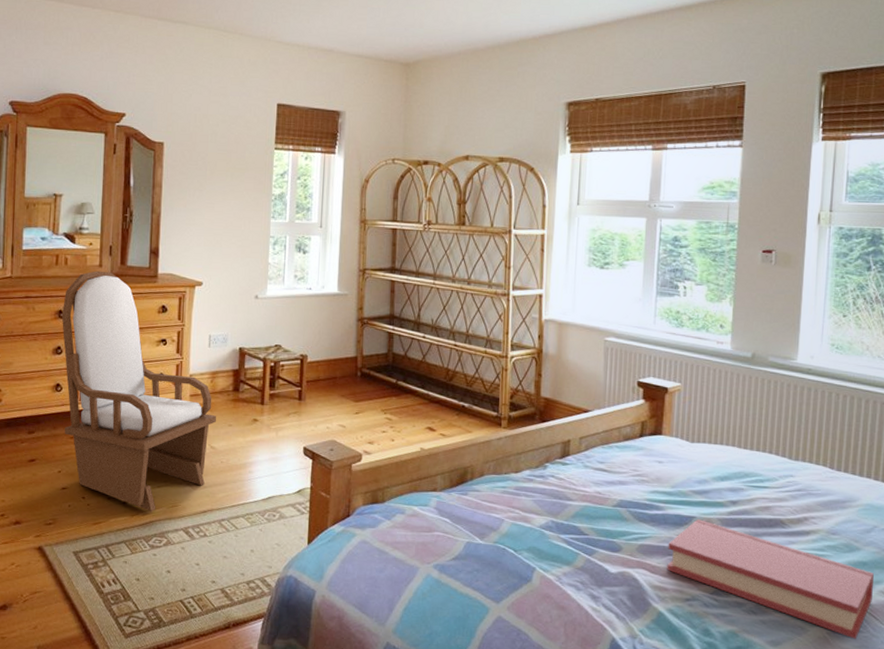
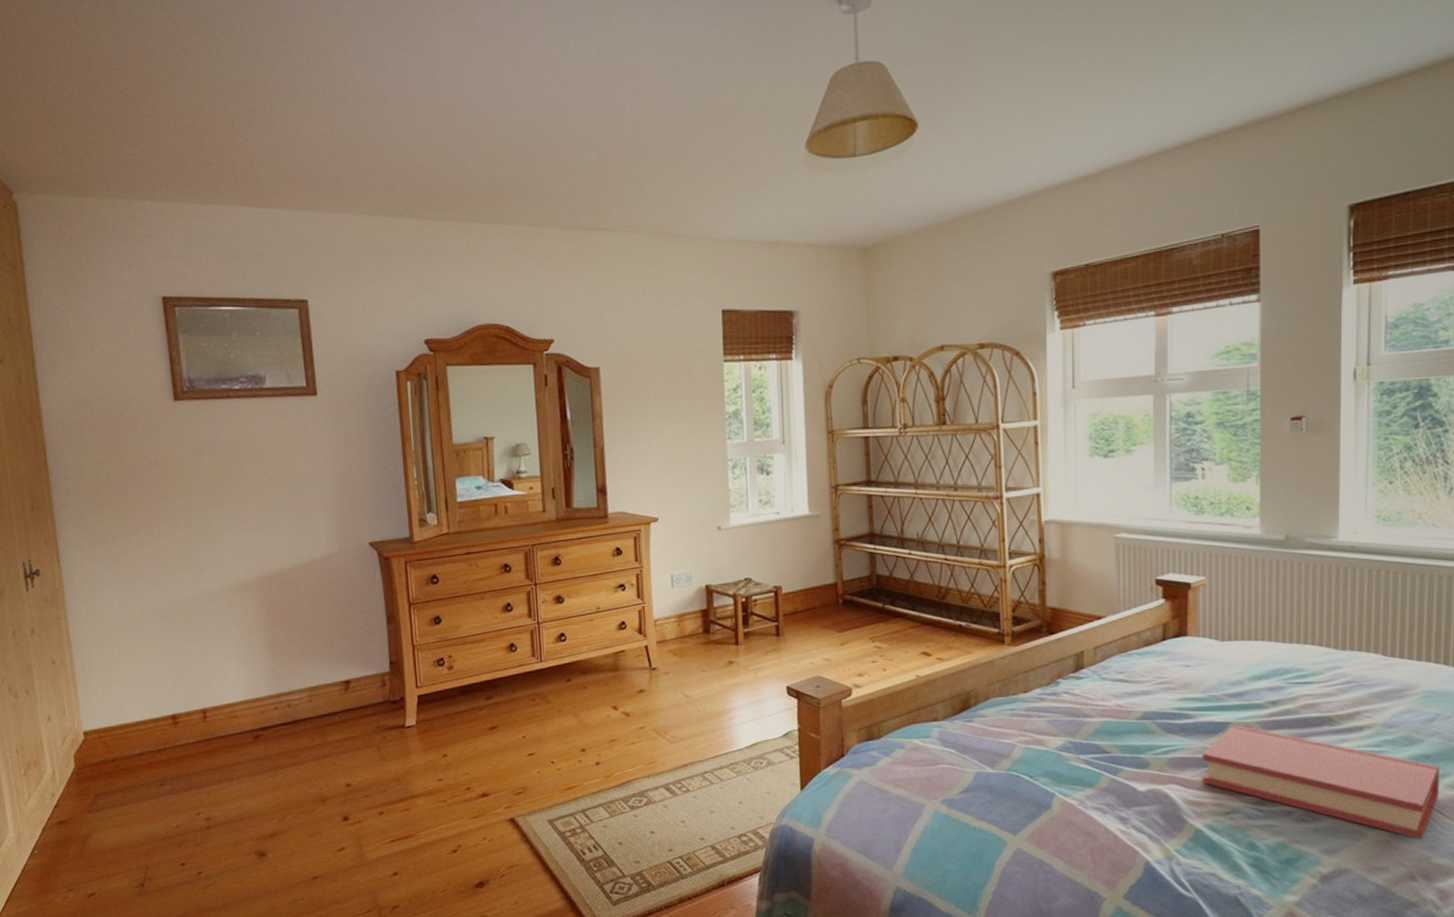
armchair: present [61,271,217,511] -> none [507,516,689,770]

